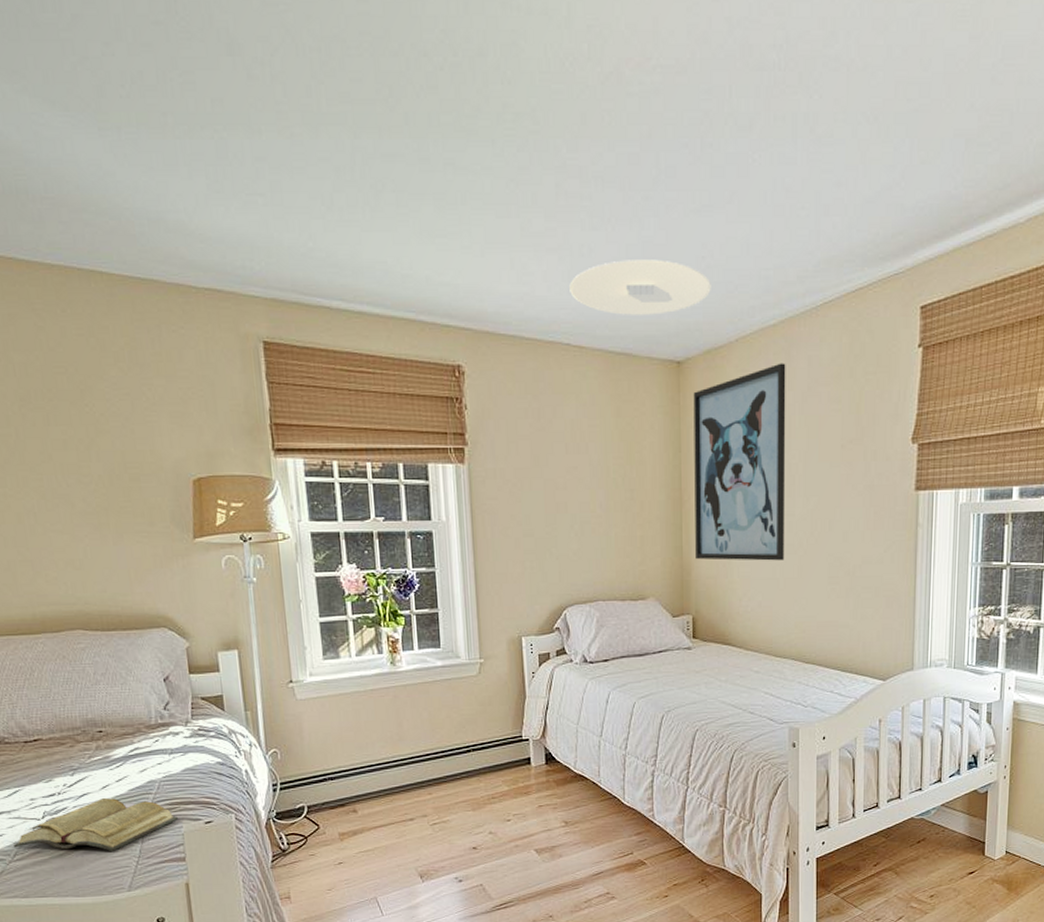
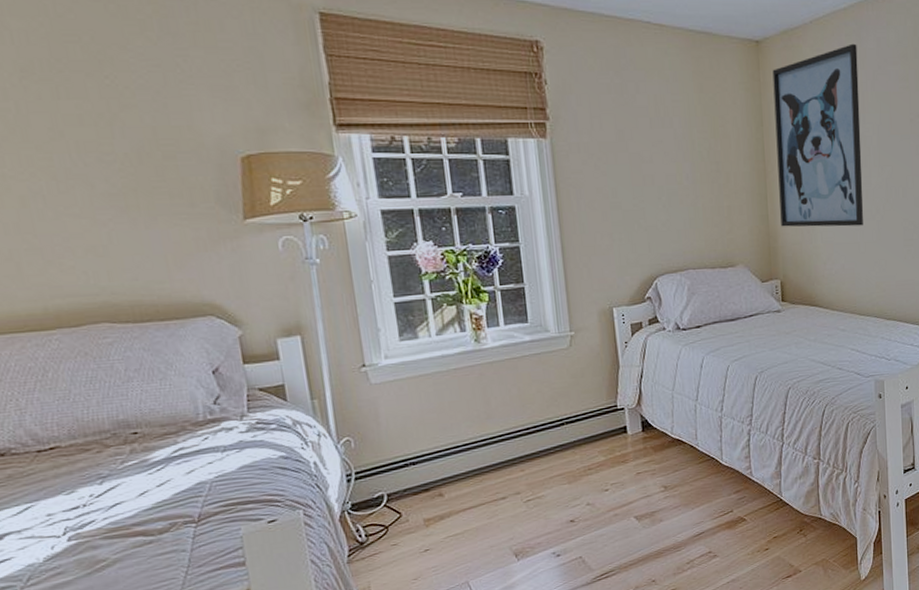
diary: present [13,798,178,852] -> none [25,504,235,572]

